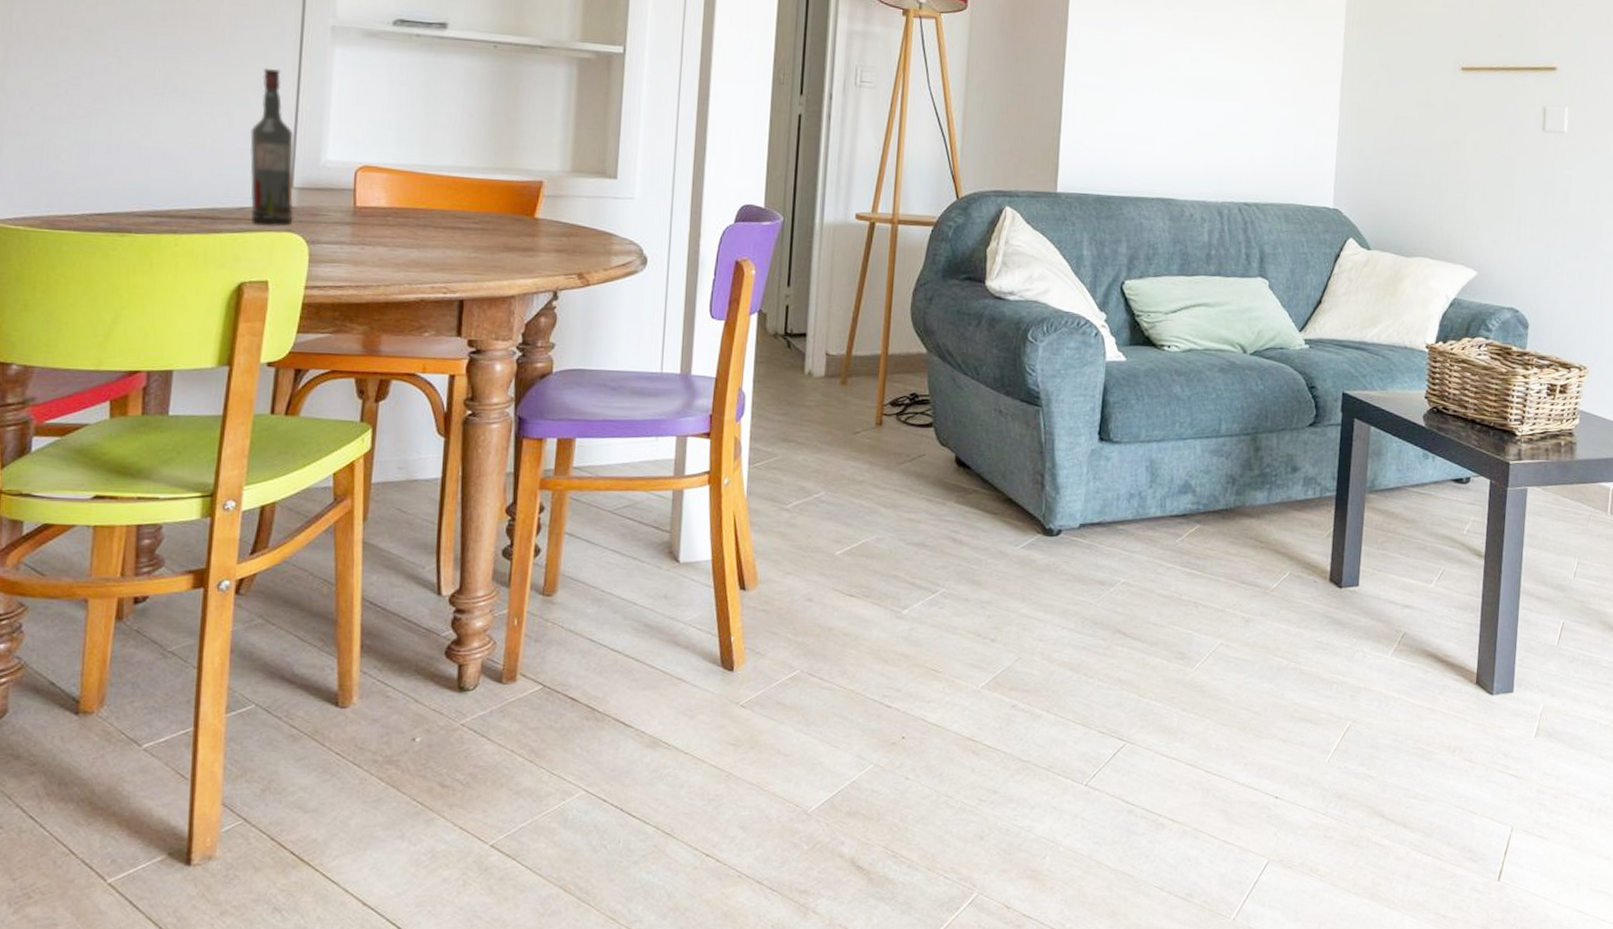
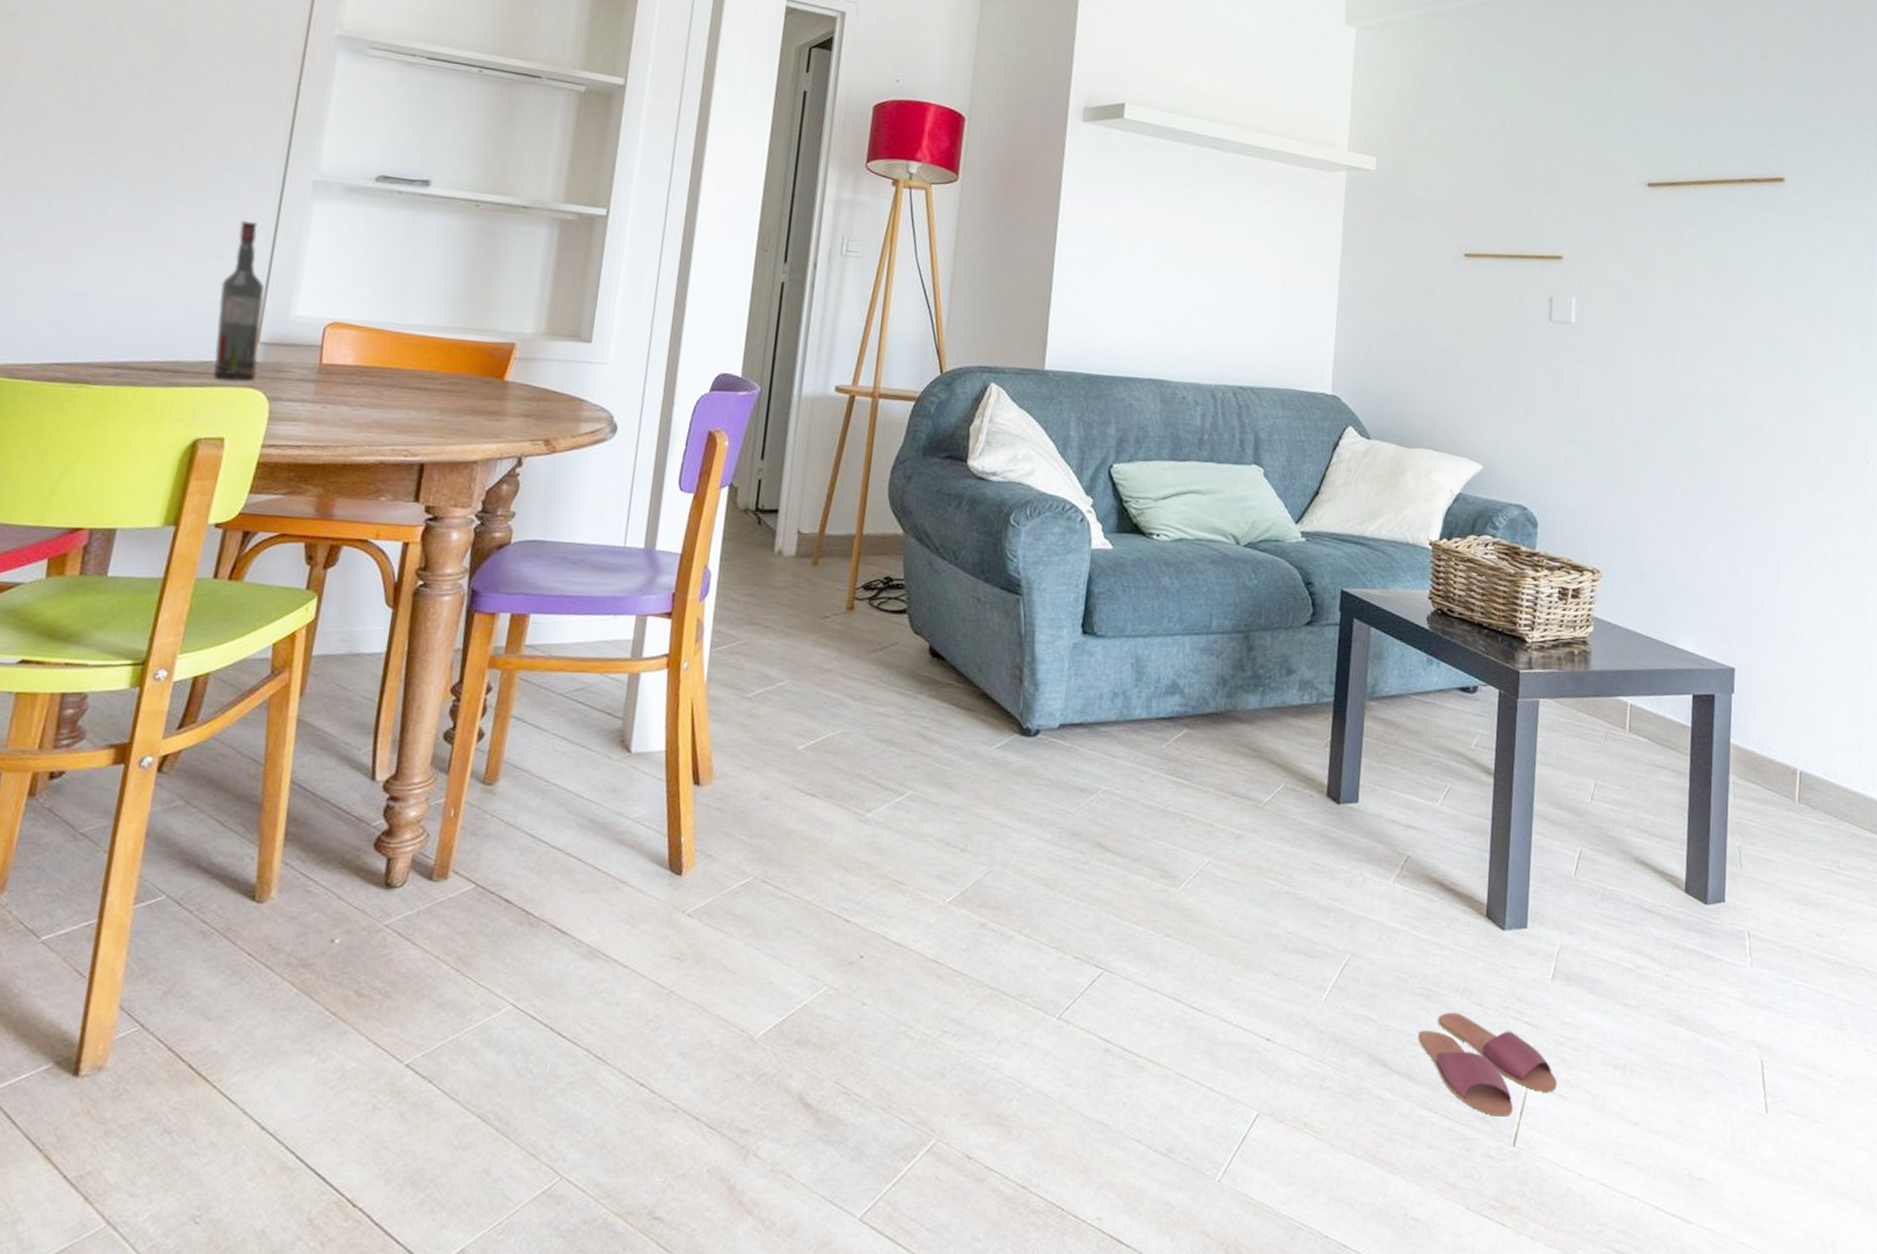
slippers: none [1413,768,1538,857] -> present [1418,1012,1557,1117]

